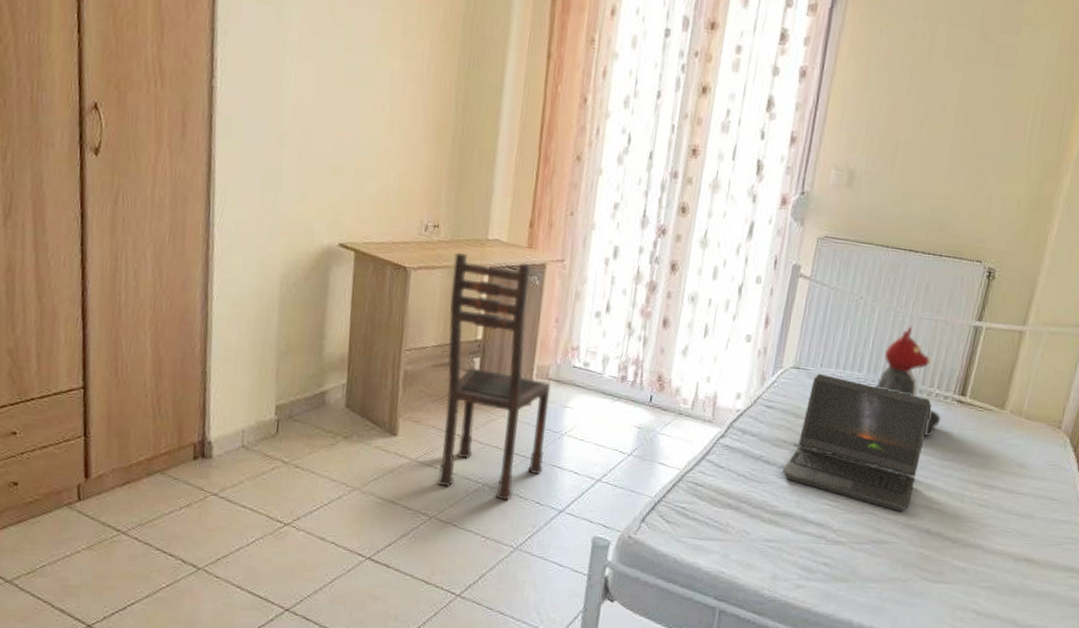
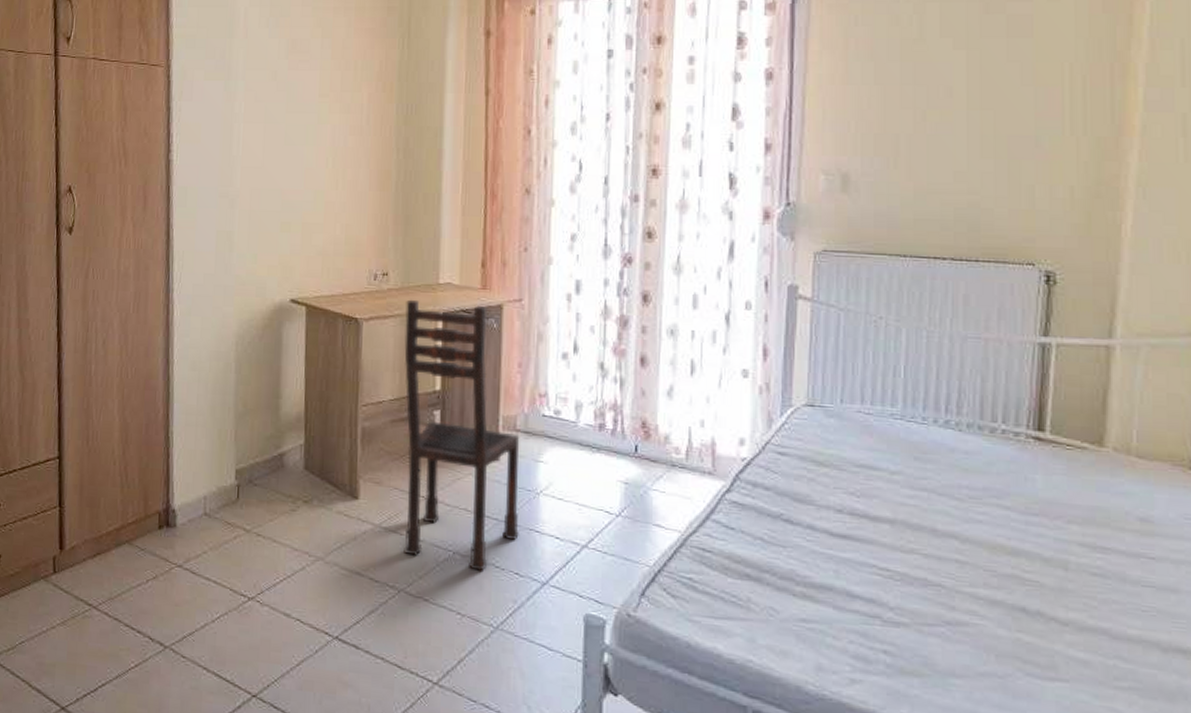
laptop computer: present [782,374,932,512] -> none [810,411,1000,584]
teddy bear: present [876,326,941,436] -> none [919,348,1015,484]

